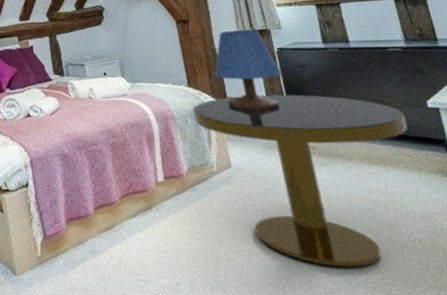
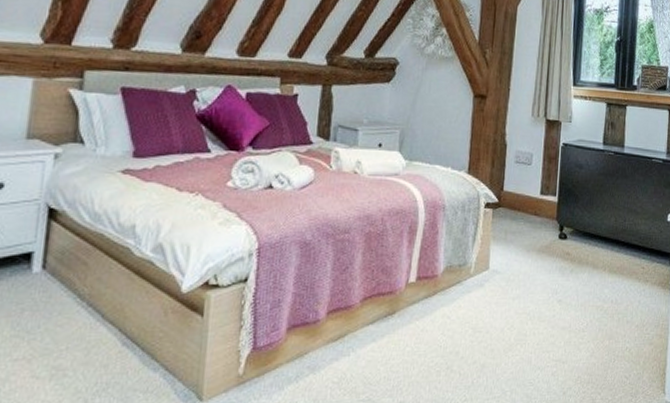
side table: present [192,94,408,267] -> none [465,190,649,378]
table lamp: present [214,29,283,110] -> none [497,116,561,209]

